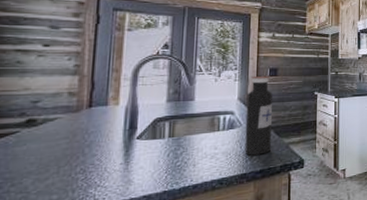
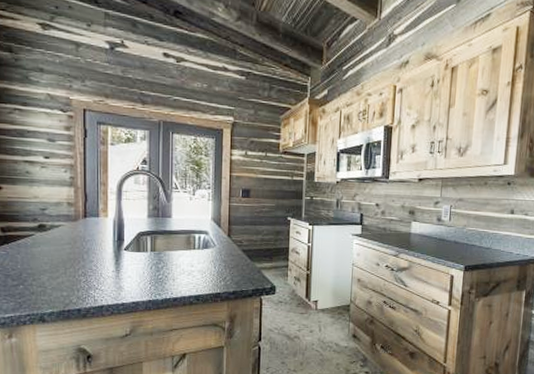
water bottle: present [244,77,272,156] -> none [218,197,245,277]

